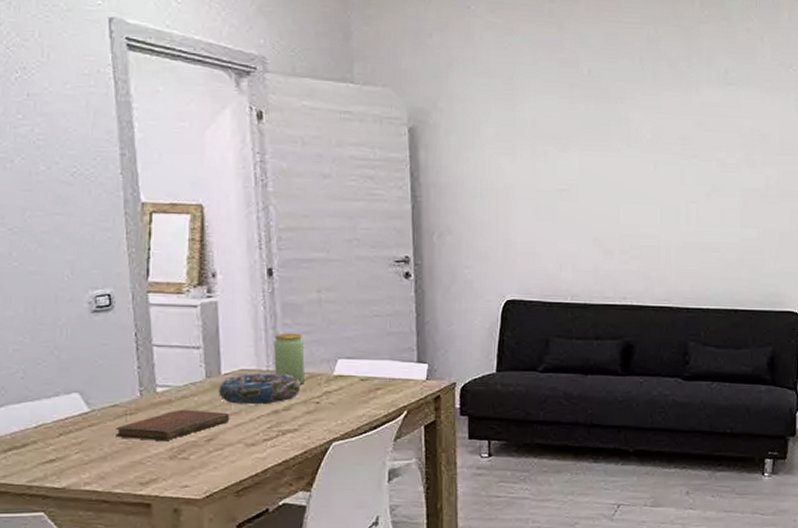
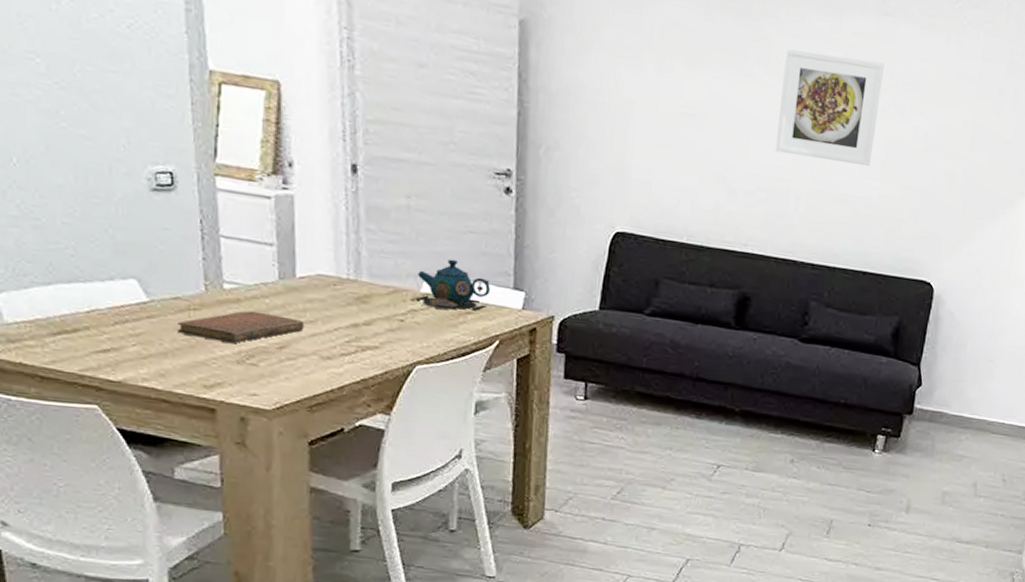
decorative bowl: present [218,372,300,405] -> none [292,279,383,317]
jar: present [274,333,305,385] -> none [355,239,389,299]
teapot: none [324,342,396,388] -> present [410,259,490,311]
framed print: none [644,123,732,215] -> present [776,49,884,166]

